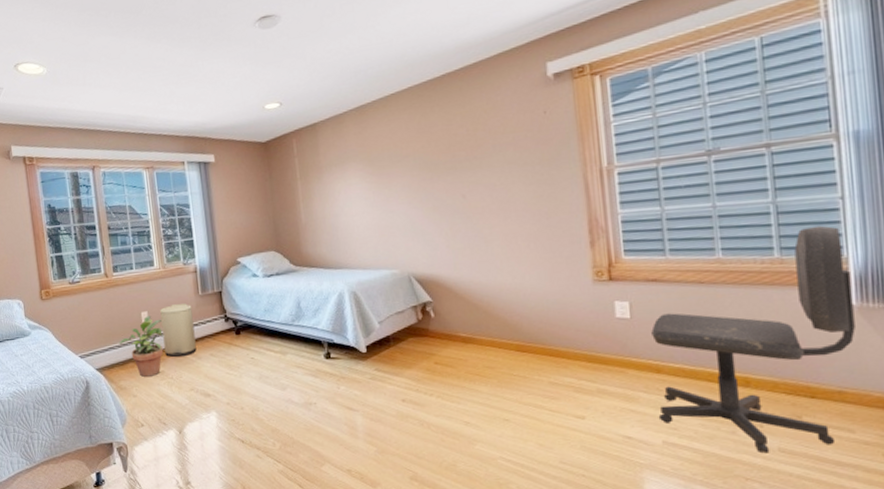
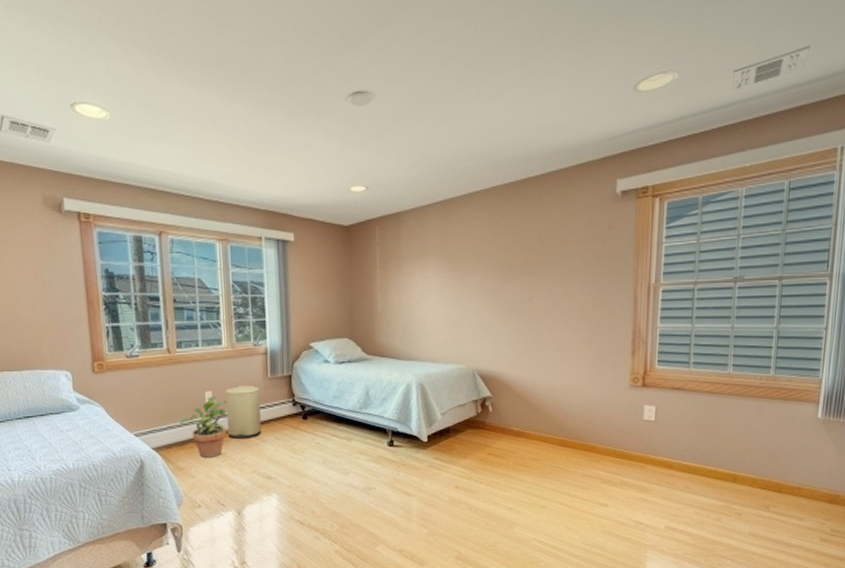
office chair: present [651,225,856,454] -> none [664,350,822,537]

